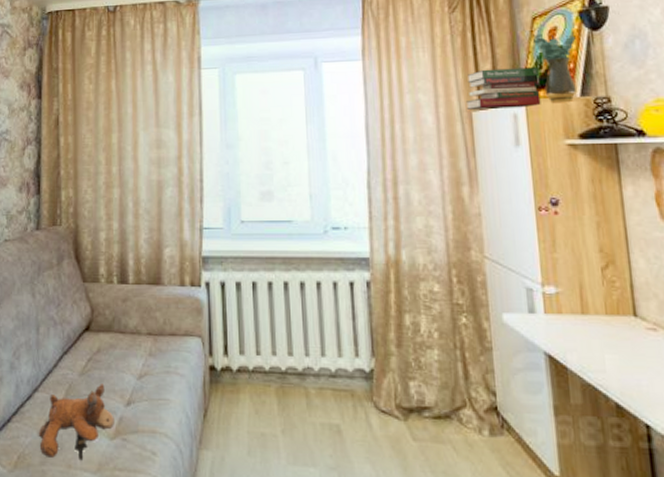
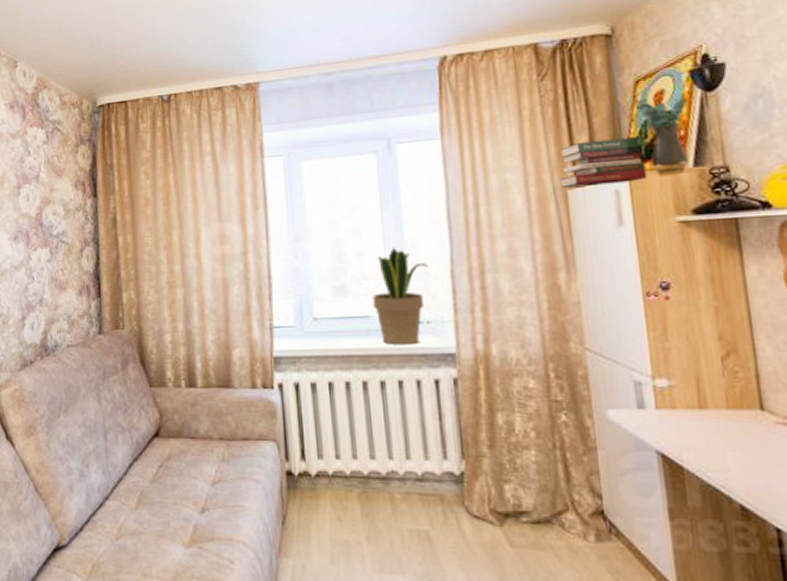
stuffed animal: present [38,384,114,461] -> none [111,491,189,569]
potted plant: none [295,157,347,249] -> present [372,247,428,345]

